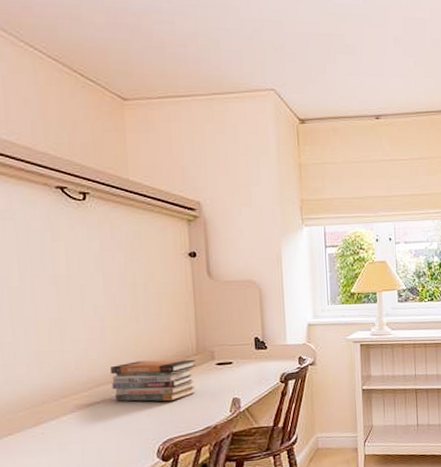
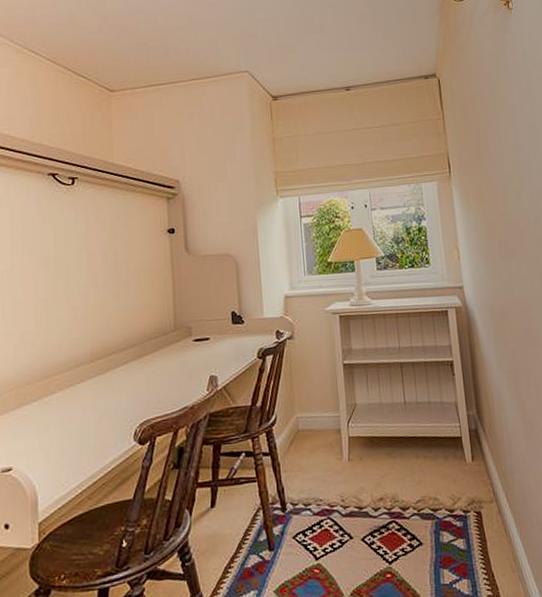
book stack: present [111,359,196,402] -> none [91,336,173,382]

